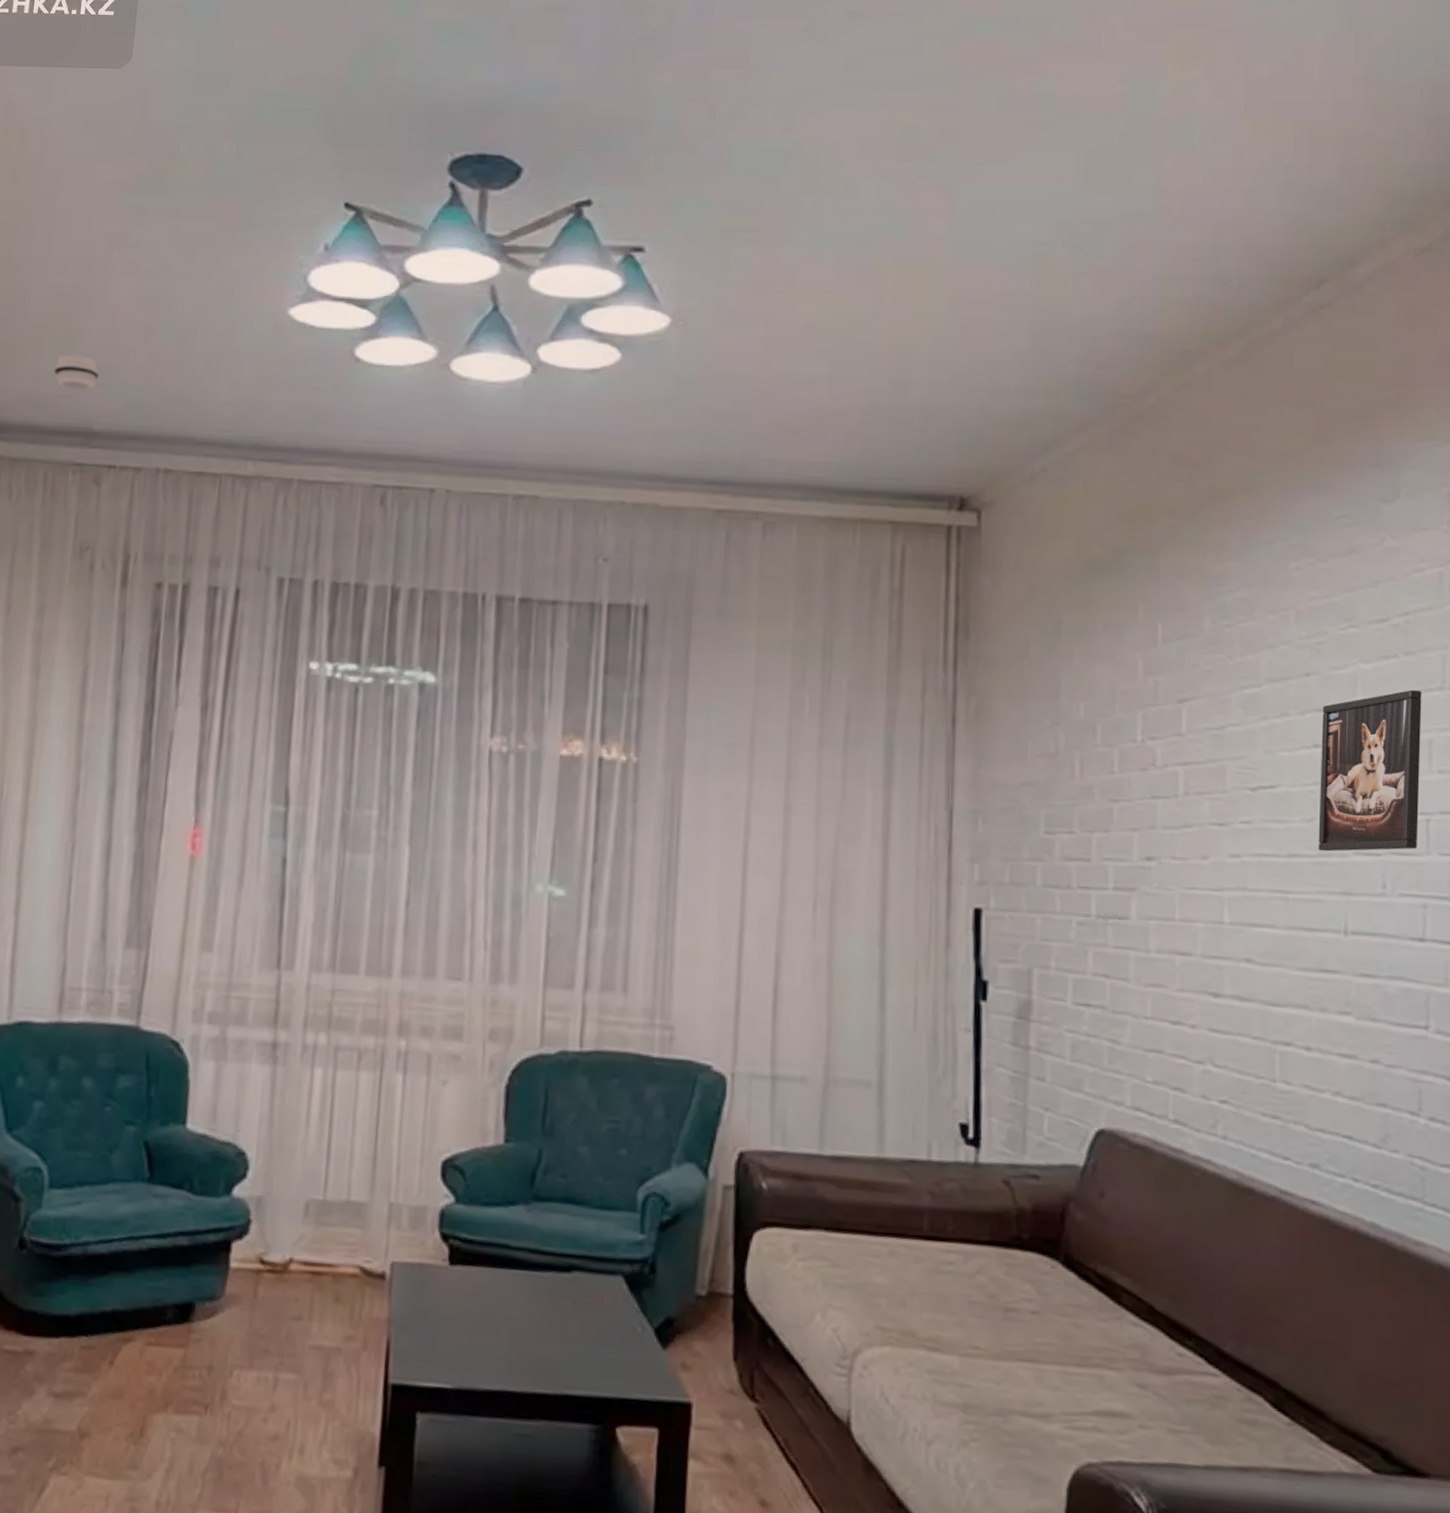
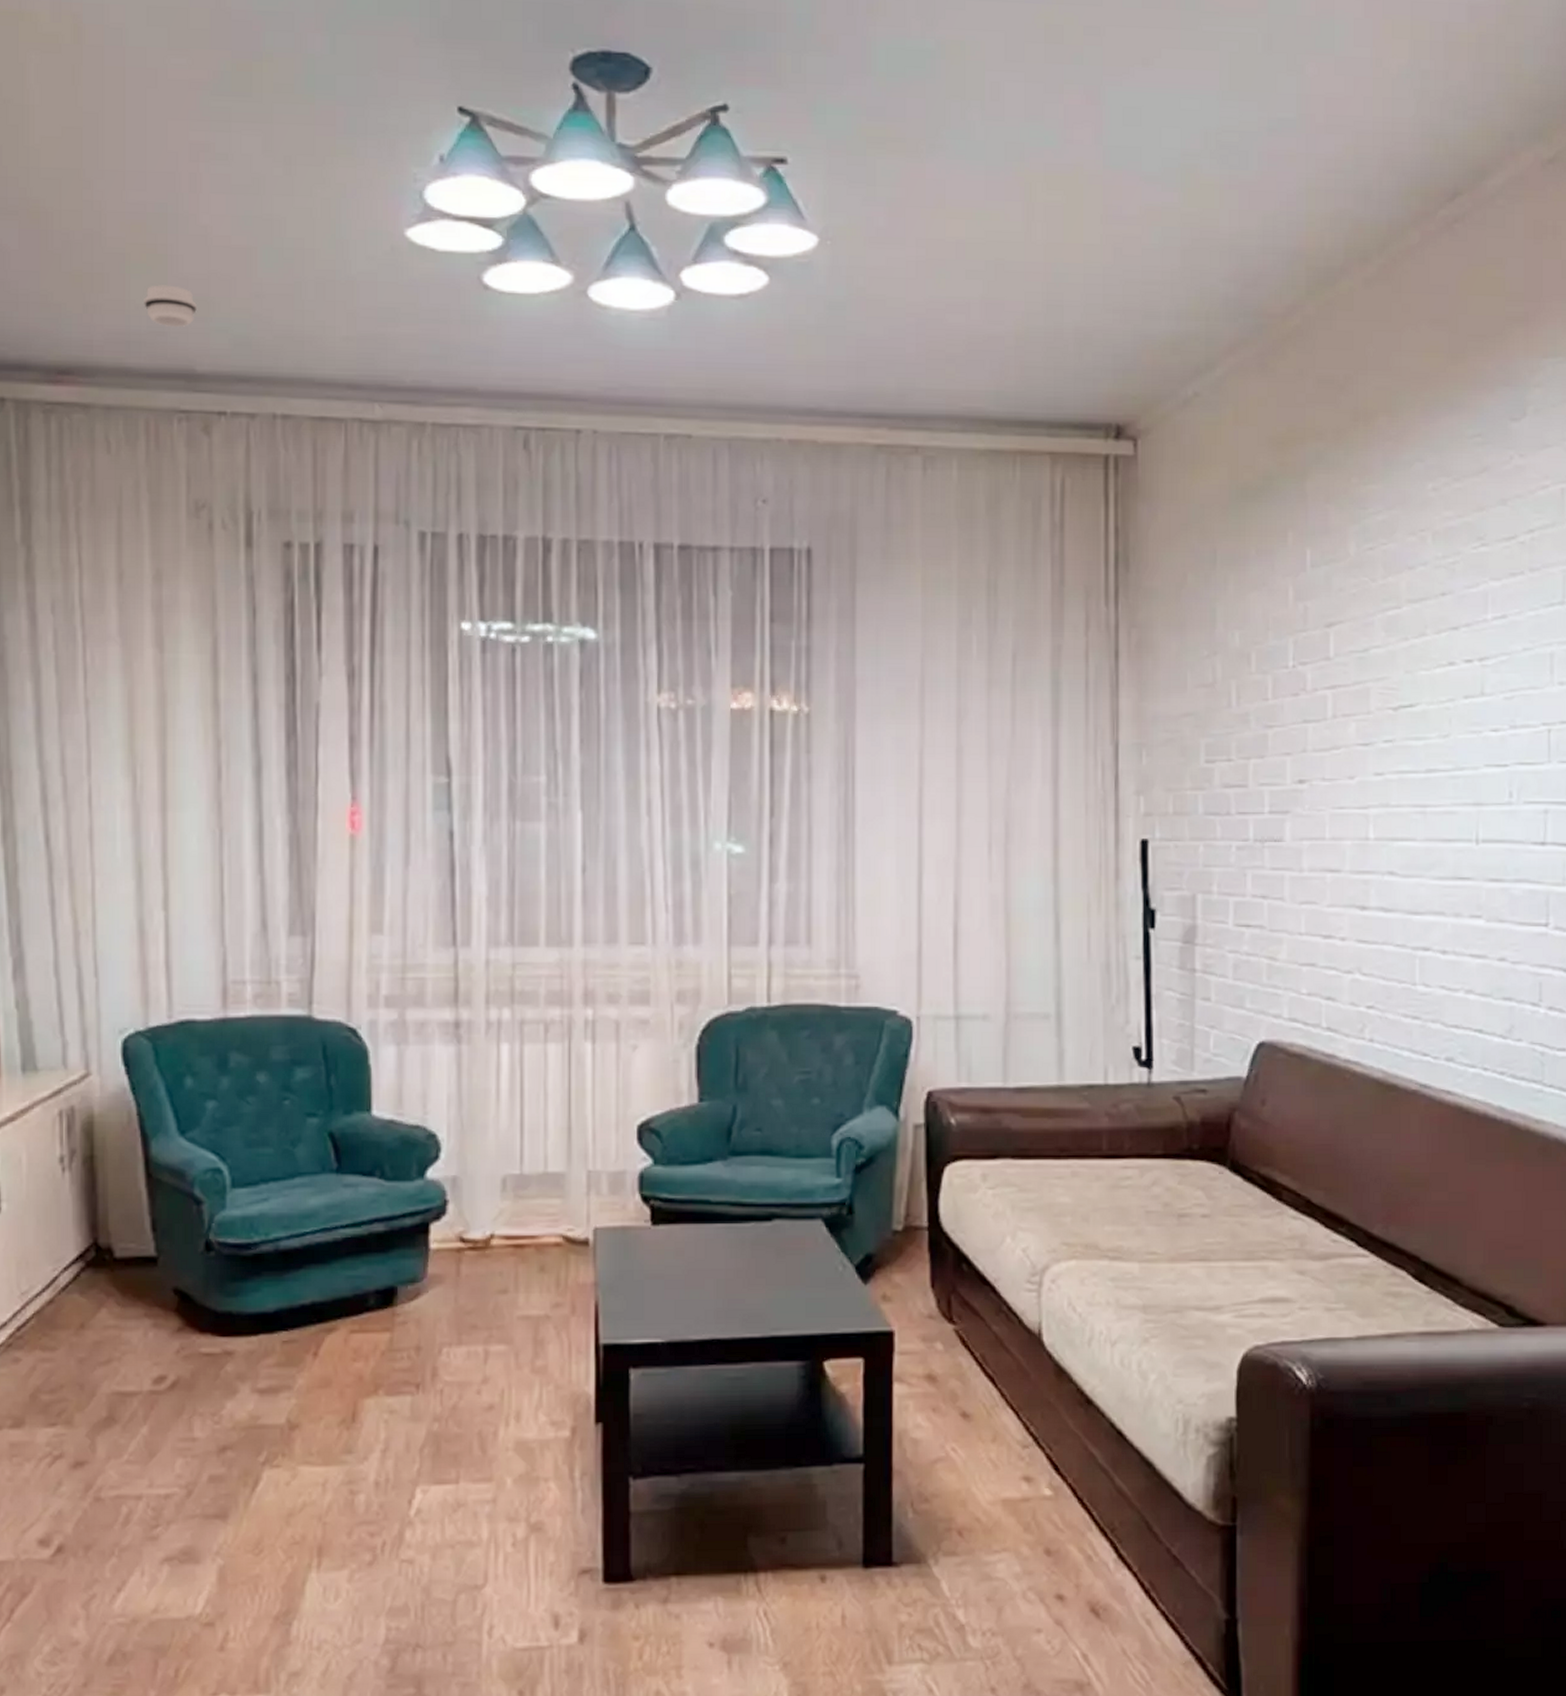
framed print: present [1318,689,1422,852] -> none [1453,605,1545,765]

